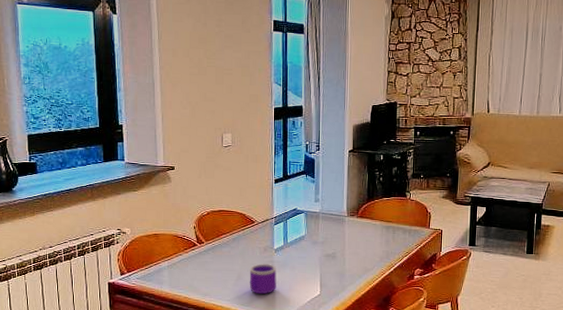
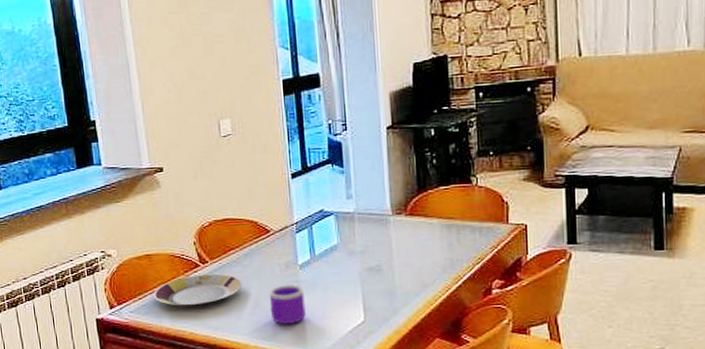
plate: none [158,252,229,277] -> present [153,273,242,308]

